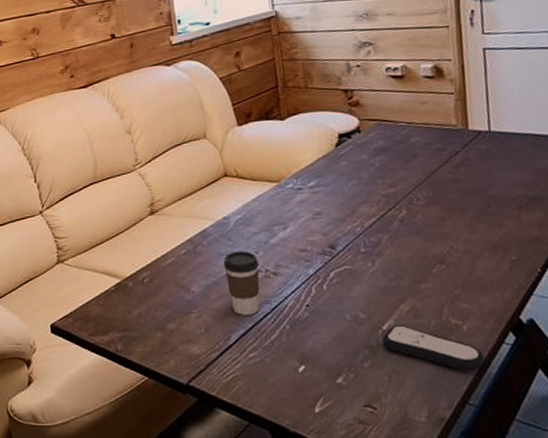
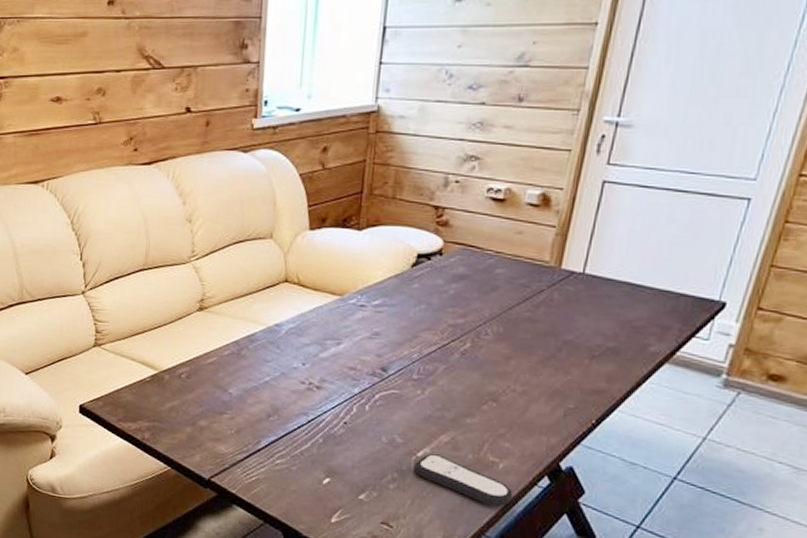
coffee cup: present [223,251,260,315] -> none [266,359,304,424]

